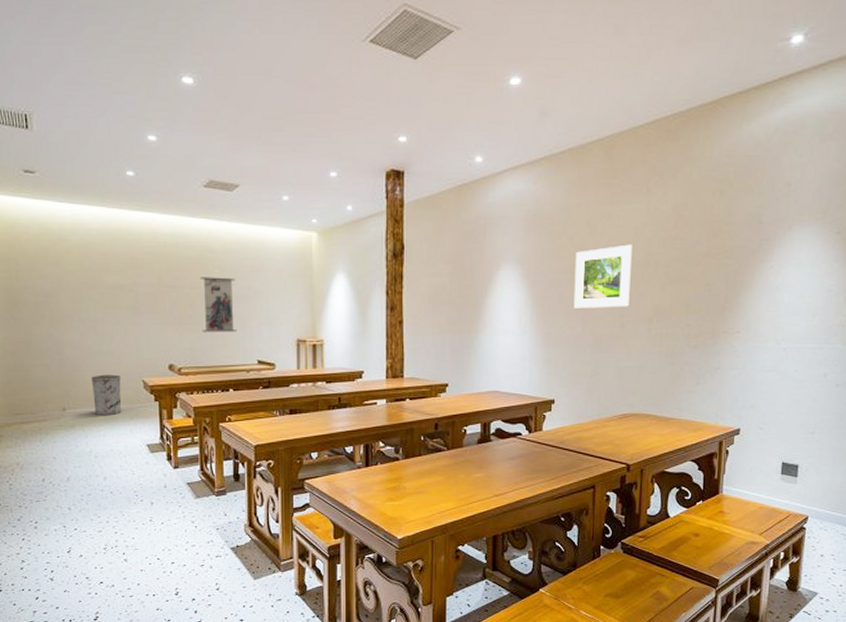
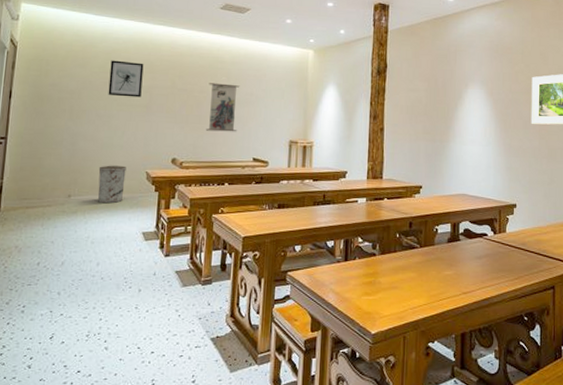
wall art: none [86,255,126,298] -> present [108,60,144,98]

